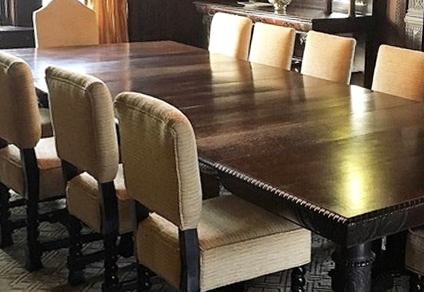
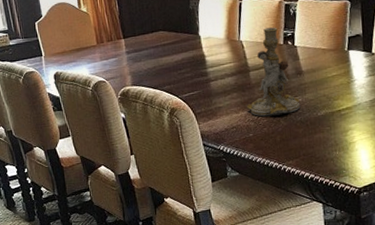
candlestick: none [247,53,300,139] -> present [246,27,301,117]

